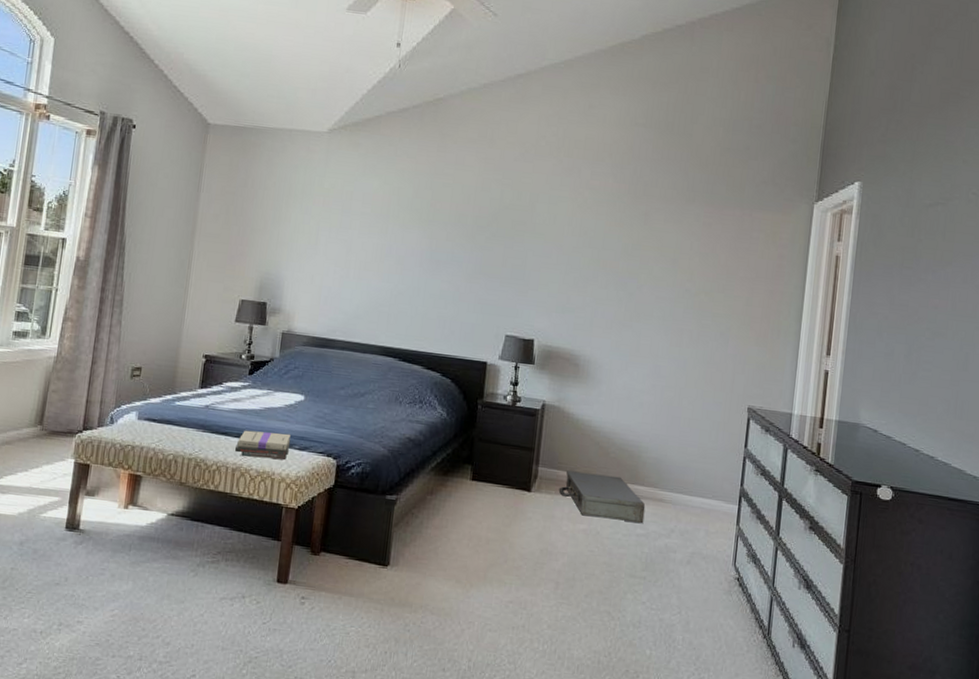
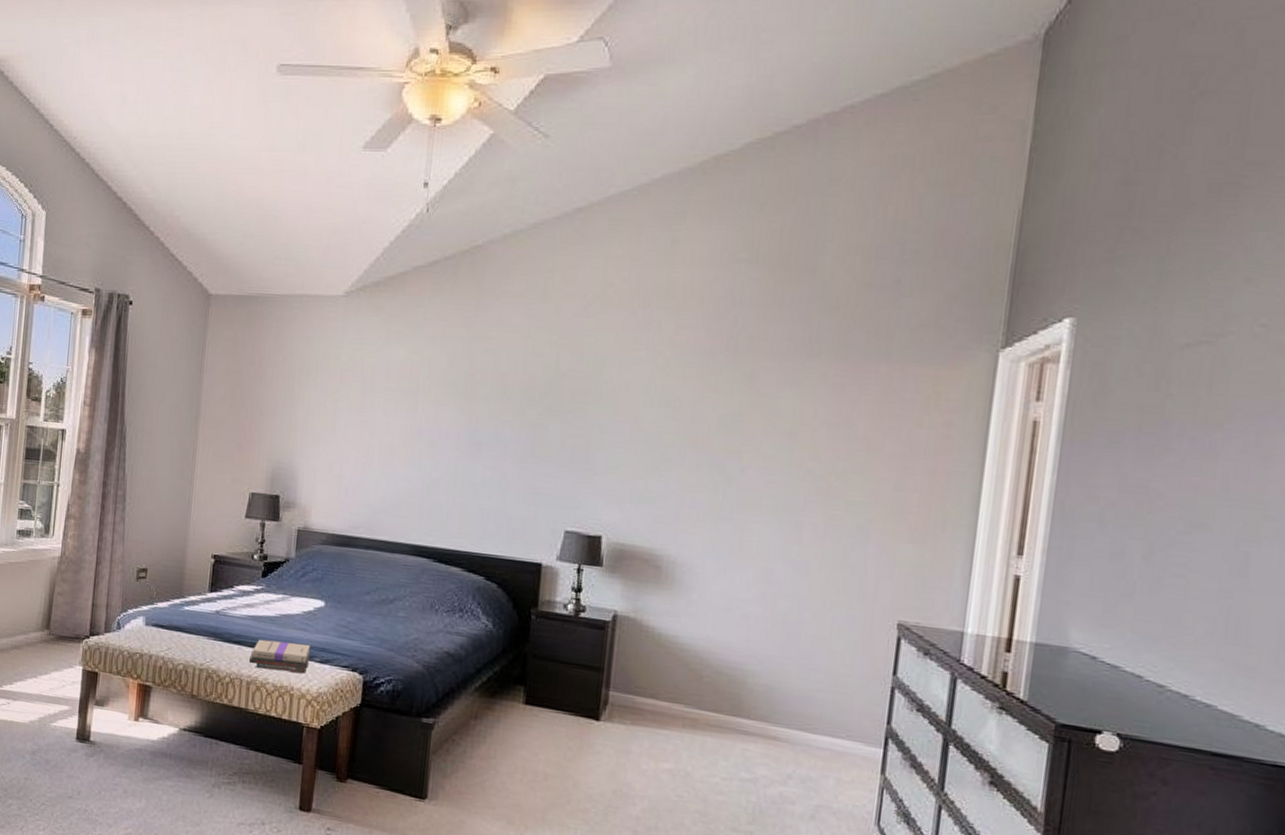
briefcase: present [558,470,646,524] -> none [635,696,752,766]

